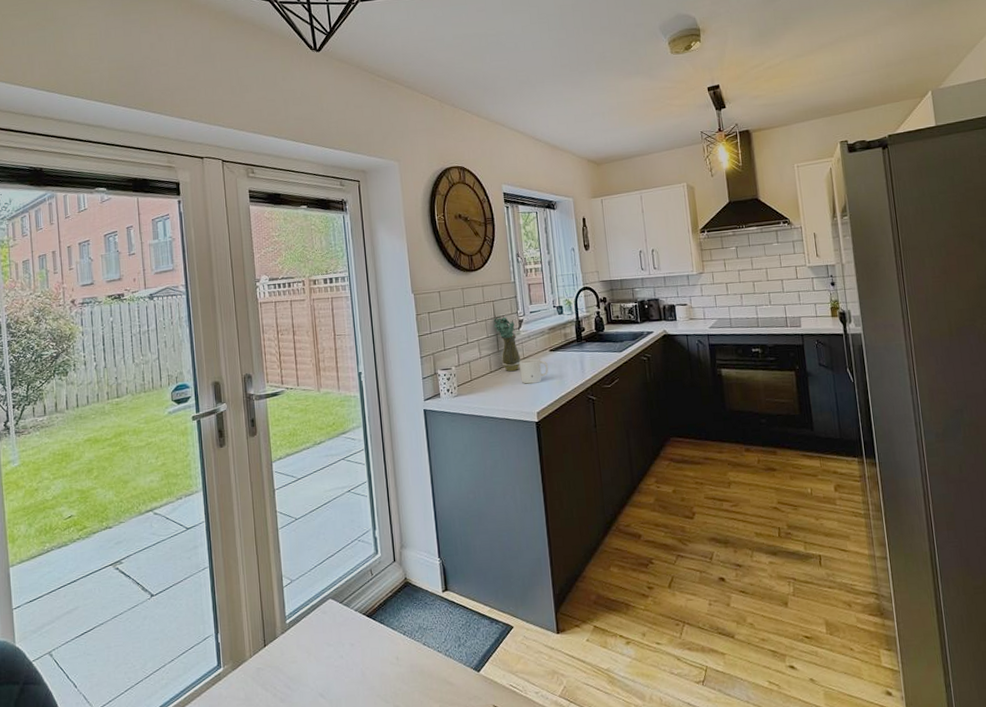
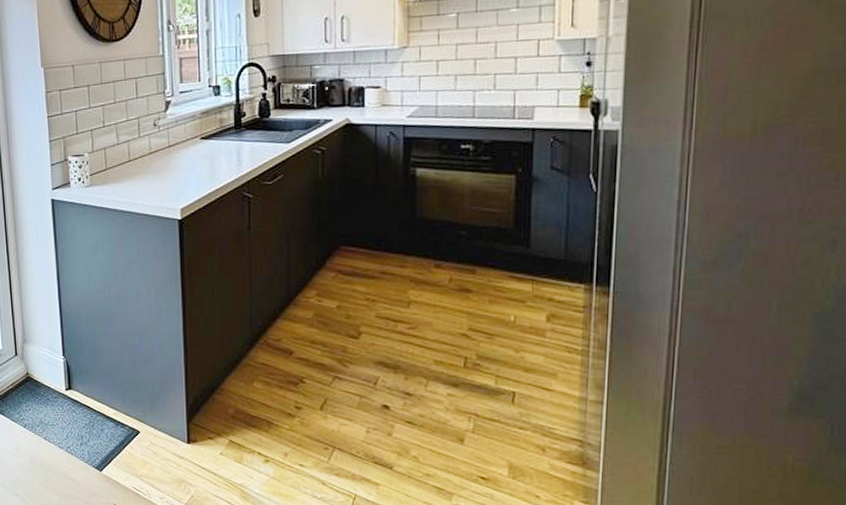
vase: present [493,315,521,372] -> none [135,94,166,162]
mug: present [519,358,549,384] -> none [163,147,198,176]

